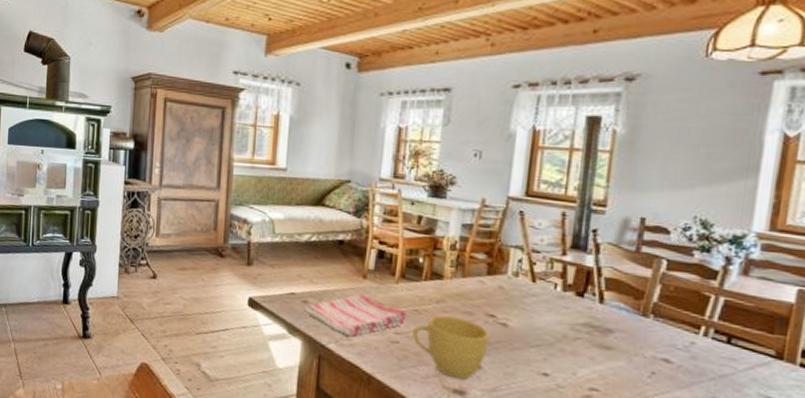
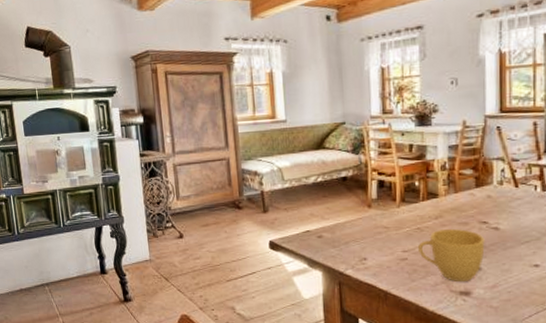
dish towel: present [303,293,407,337] -> none [319,221,411,261]

